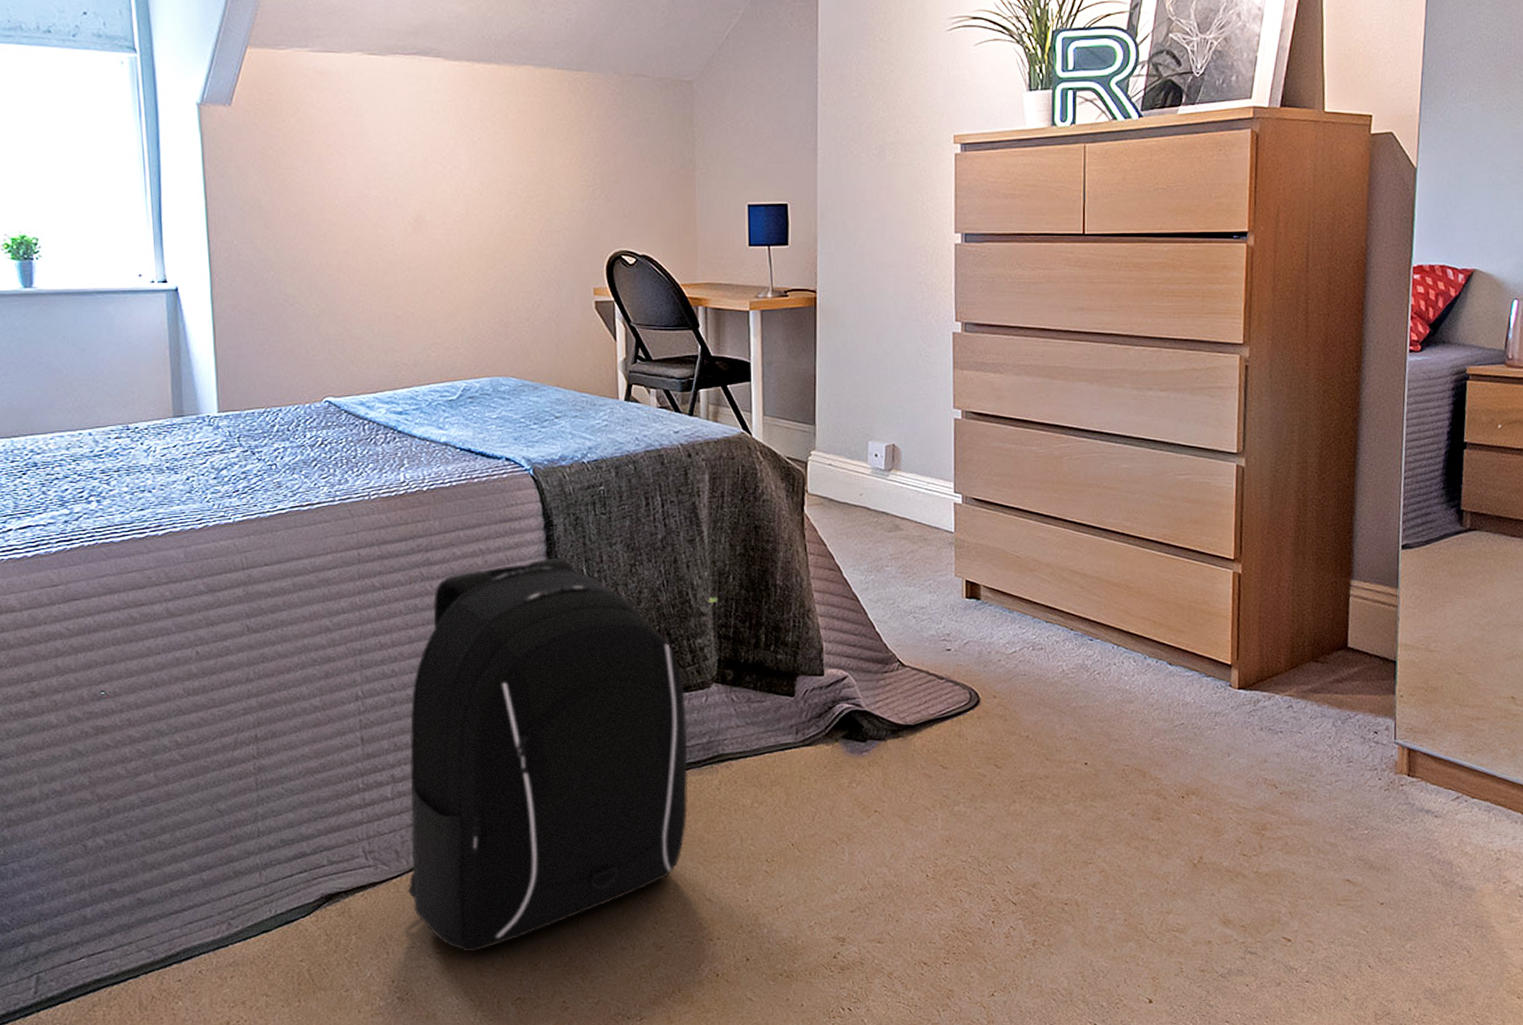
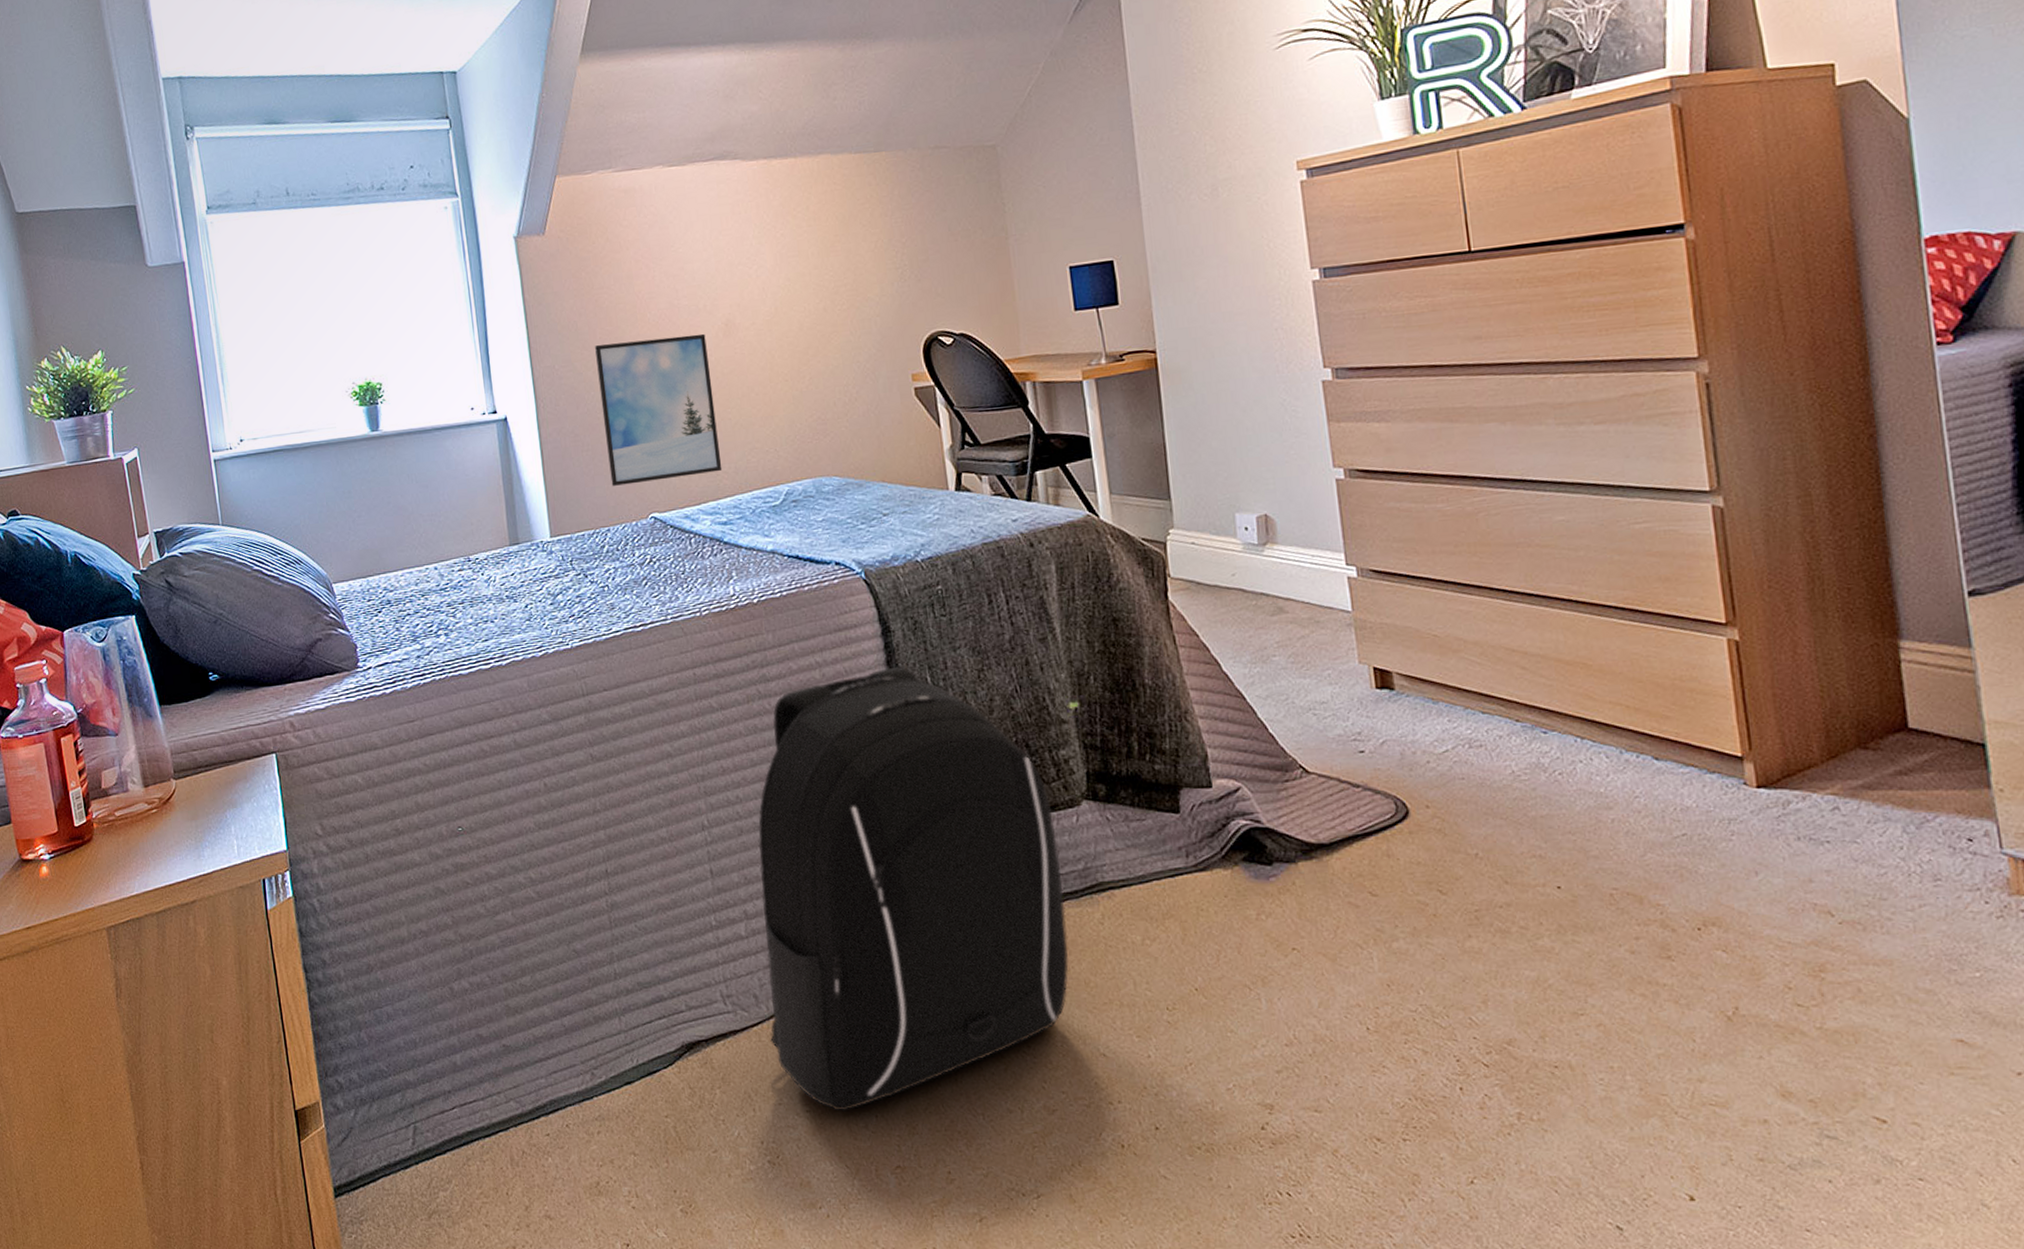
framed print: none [278,226,402,367] -> present [595,333,723,486]

